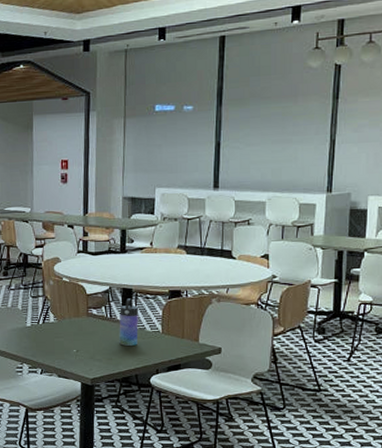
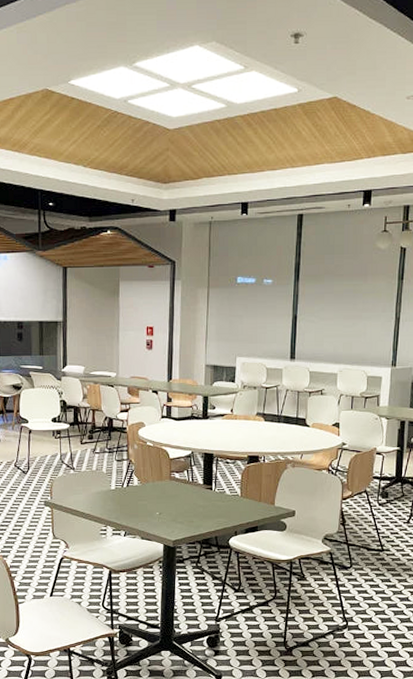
water bottle: present [119,298,139,346] -> none [200,463,220,509]

